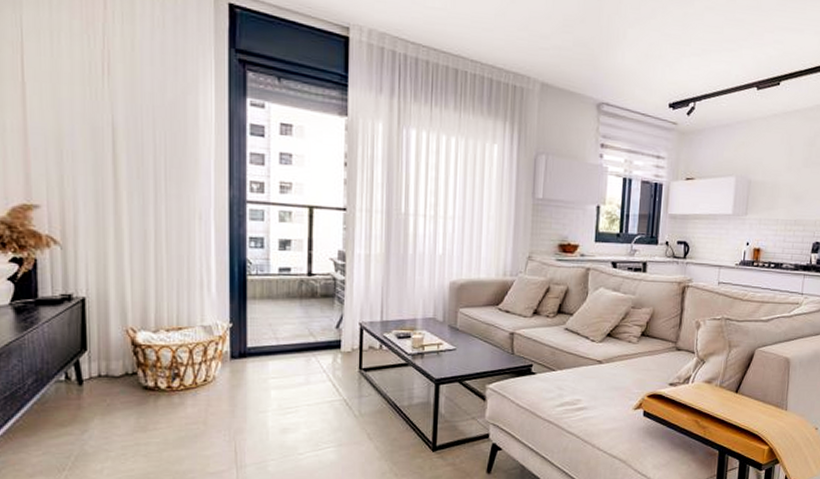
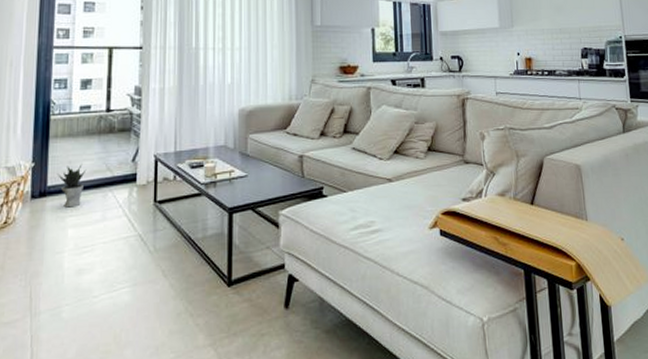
potted plant: none [258,327,288,370] -> present [58,164,87,208]

